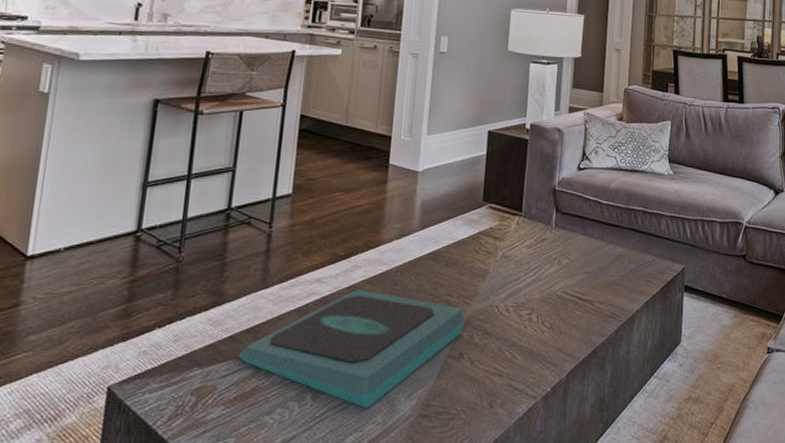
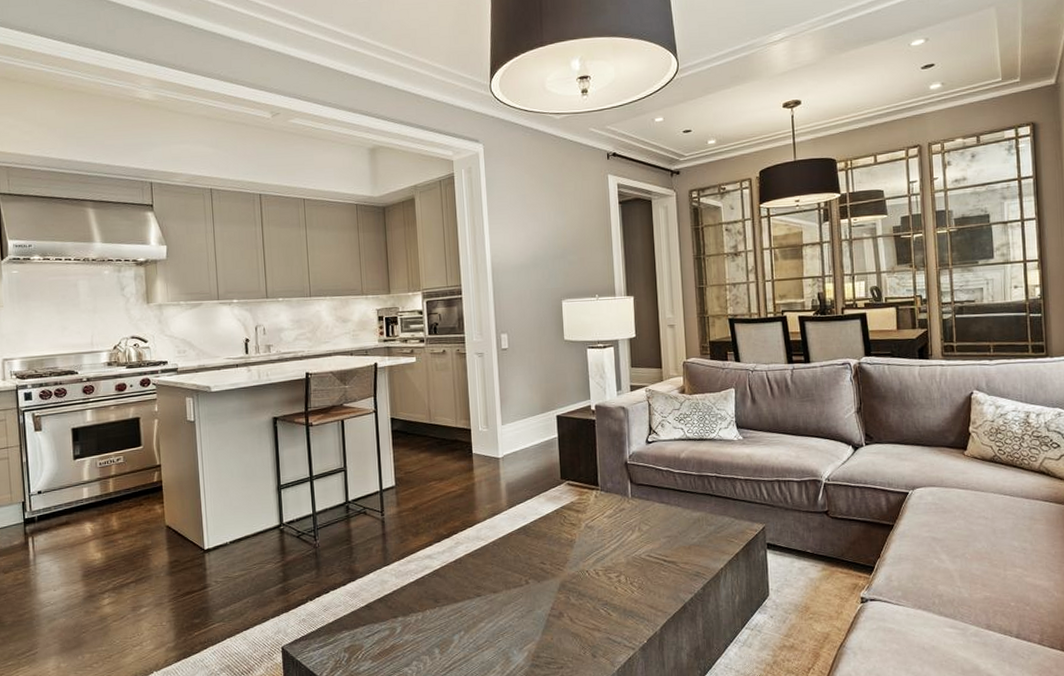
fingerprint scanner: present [239,289,465,408] -> none [376,562,560,660]

